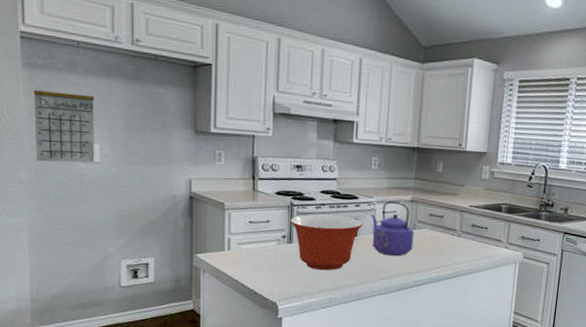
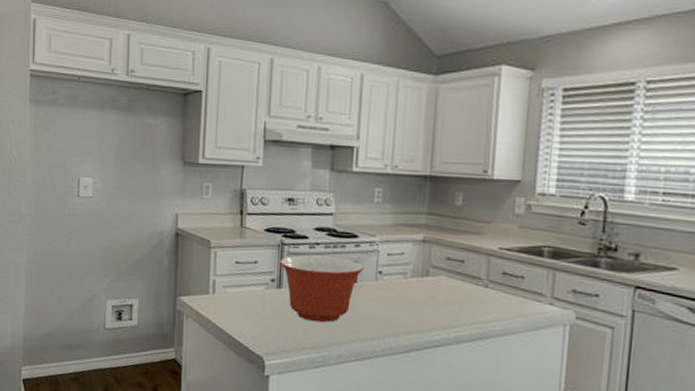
calendar: present [34,78,95,163] -> none [36,112,91,198]
kettle: present [370,201,414,257] -> none [372,241,427,309]

